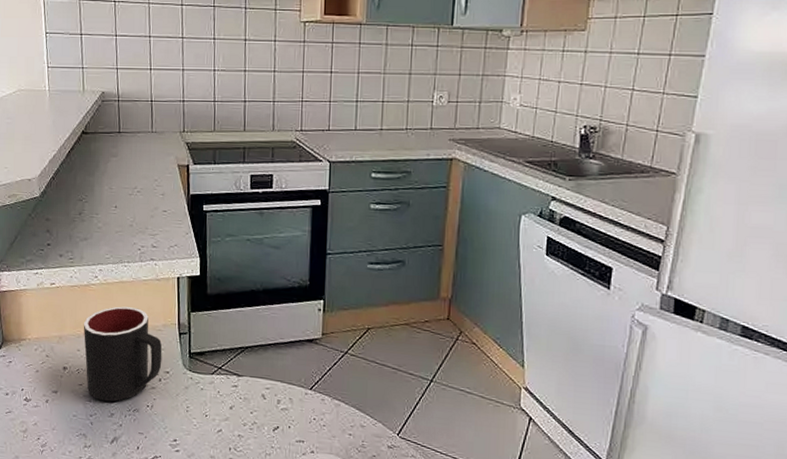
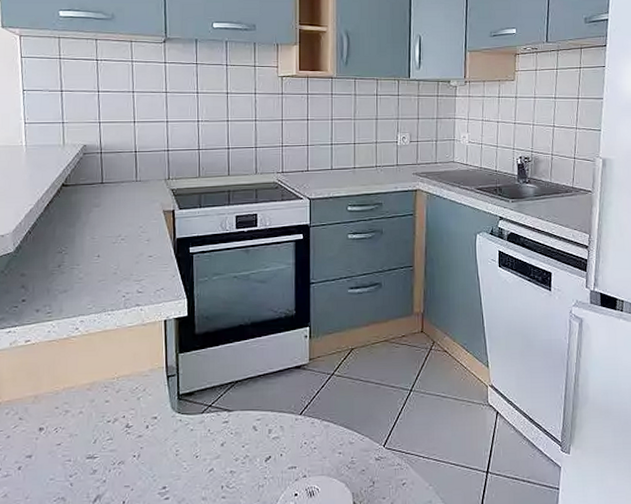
mug: present [83,306,162,402] -> none [62,356,150,458]

